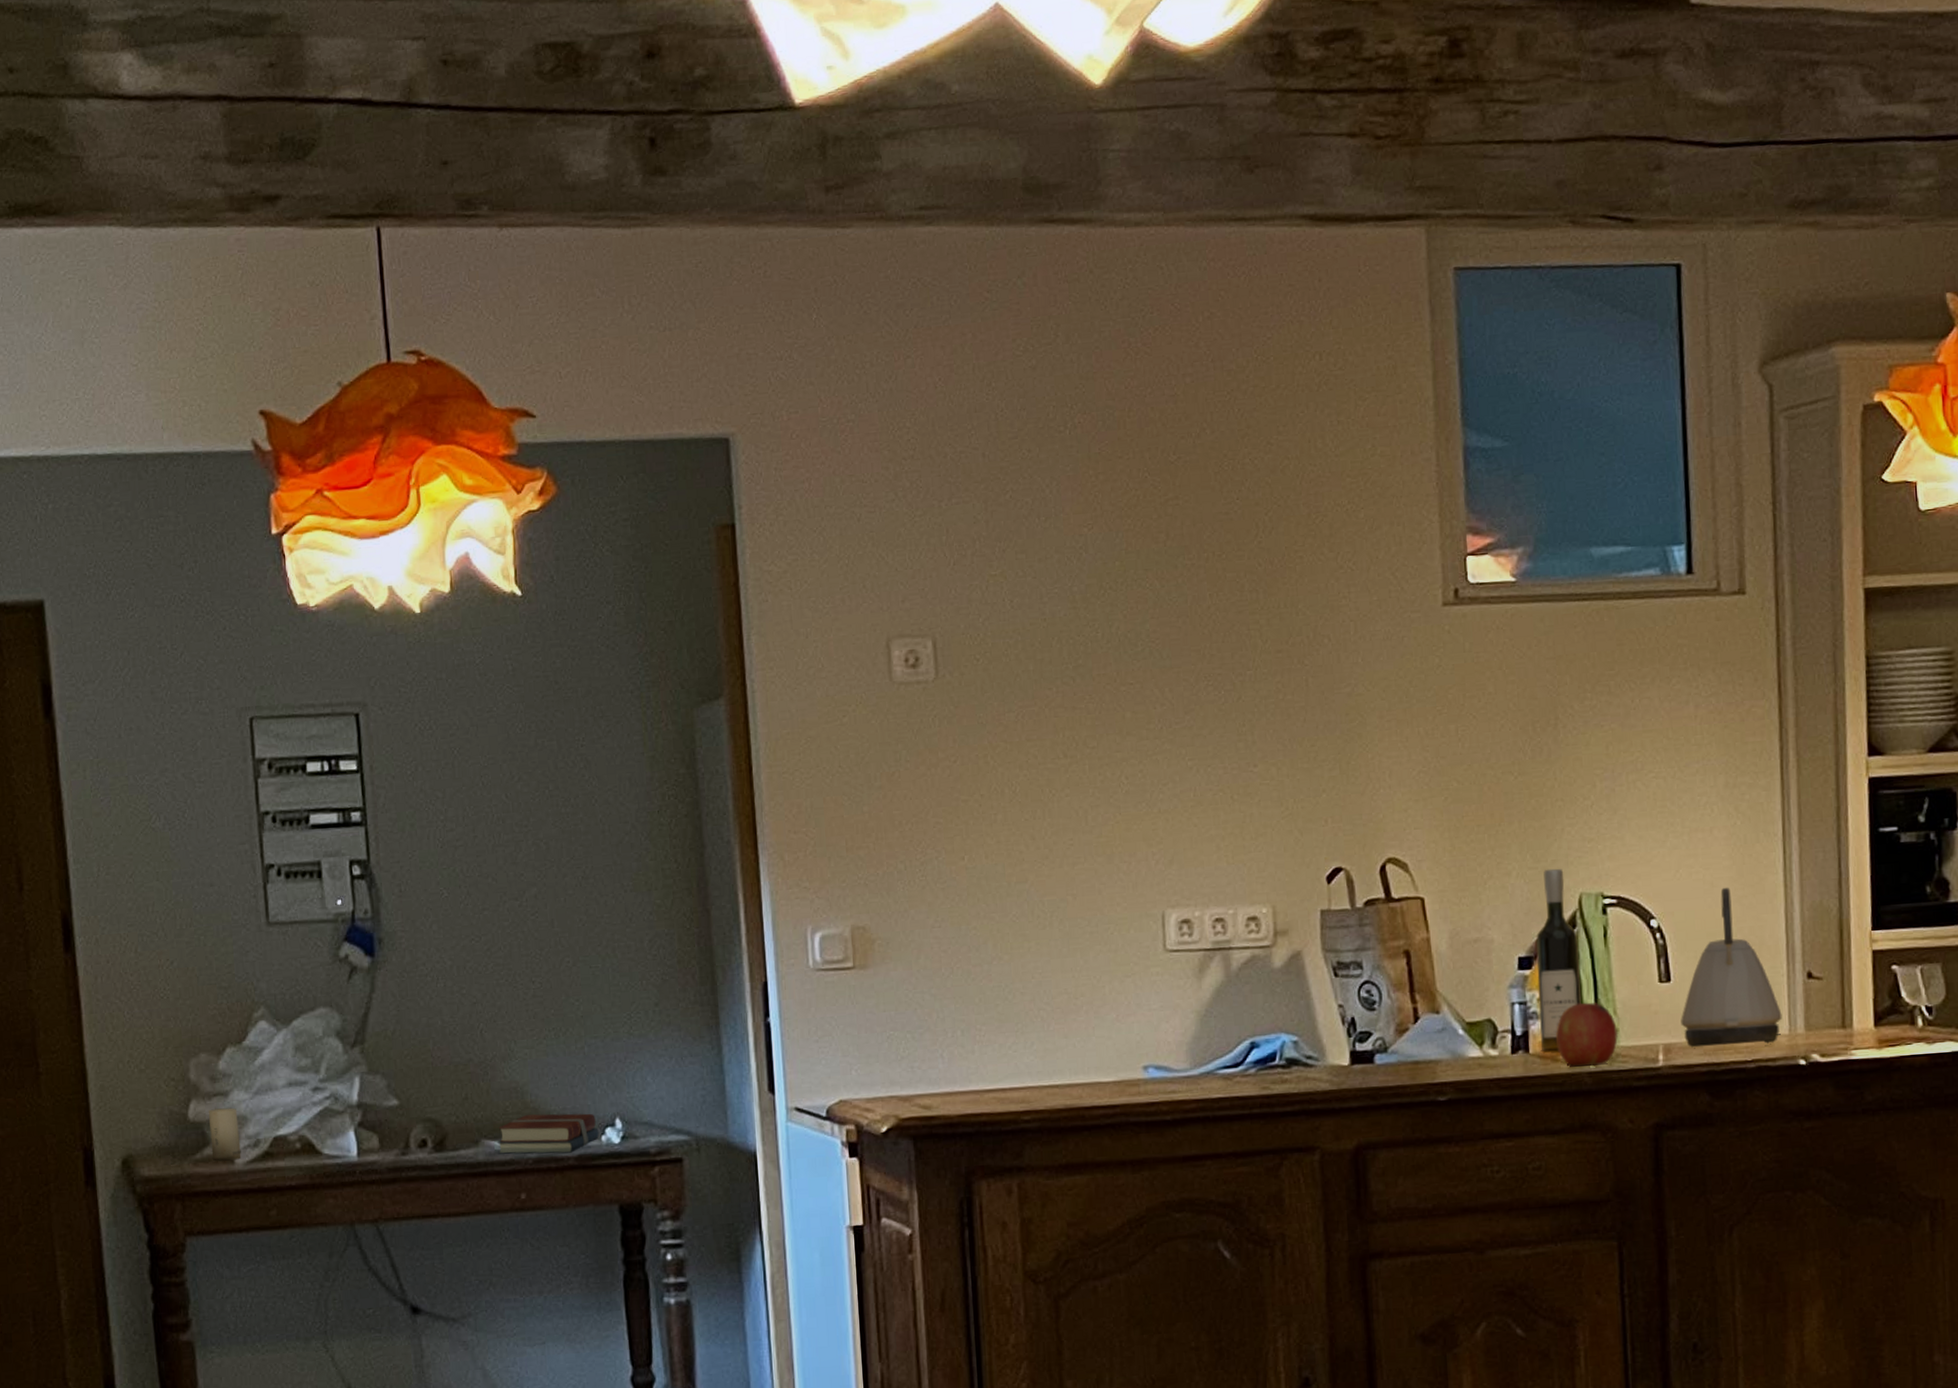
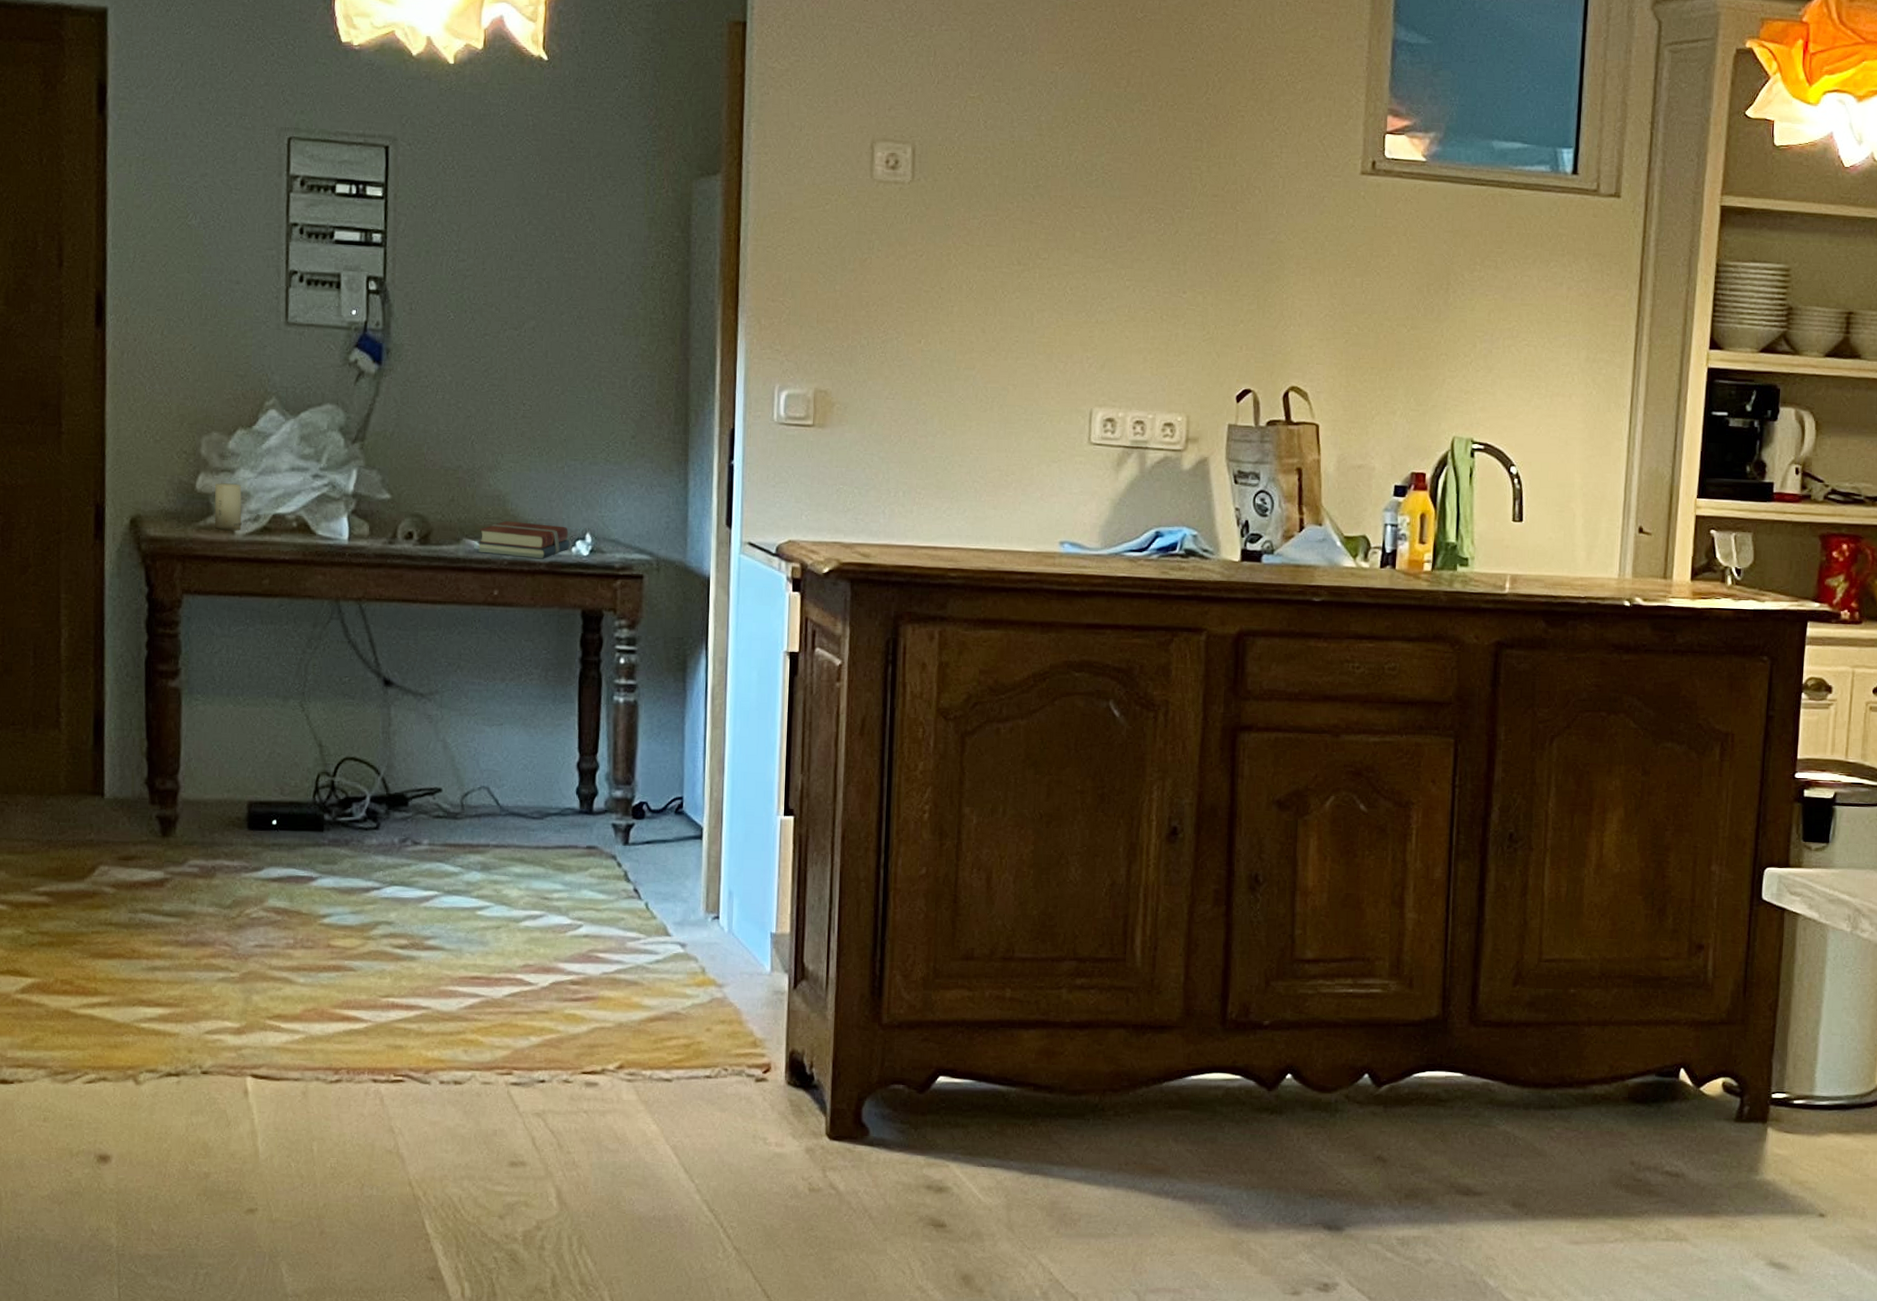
bottle: present [1535,868,1581,1055] -> none [1407,412,1448,573]
fruit: present [1556,1002,1619,1067] -> none [1420,531,1474,586]
kettle: present [1681,887,1782,1049] -> none [1528,446,1614,587]

